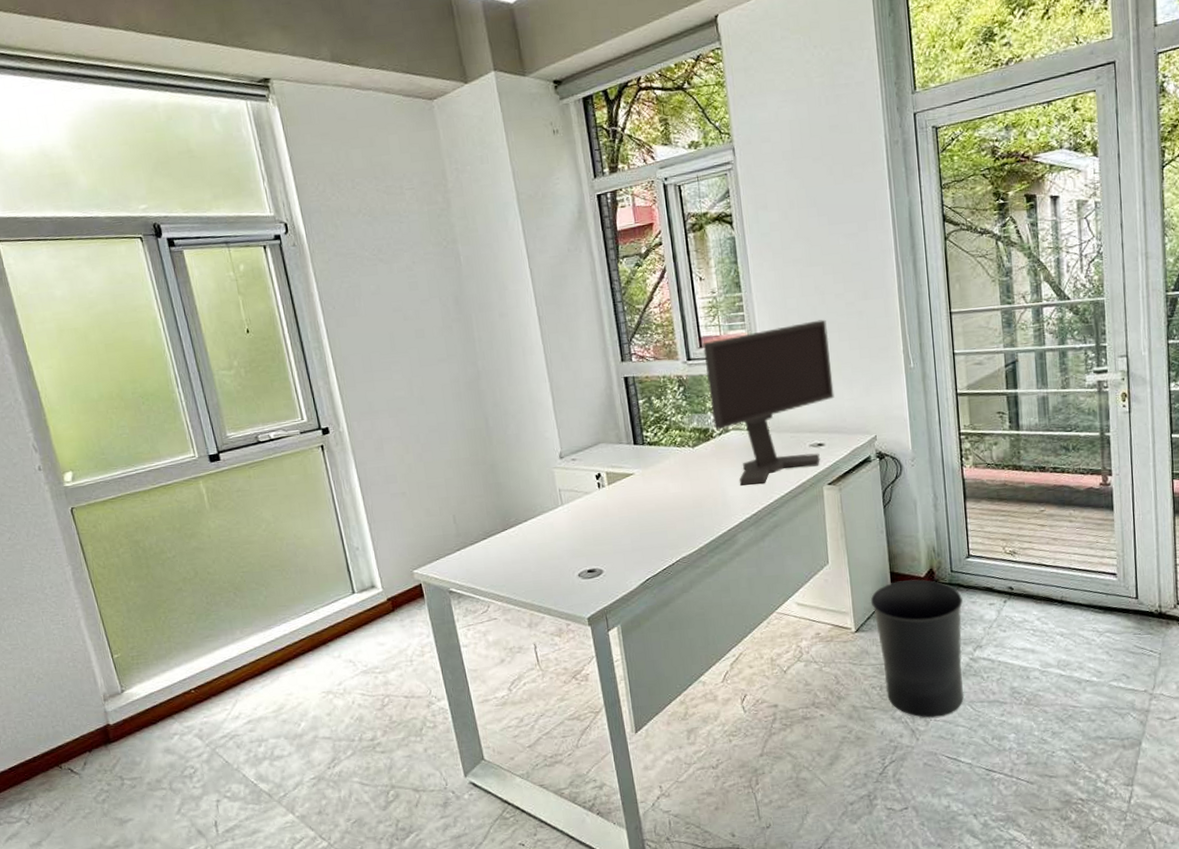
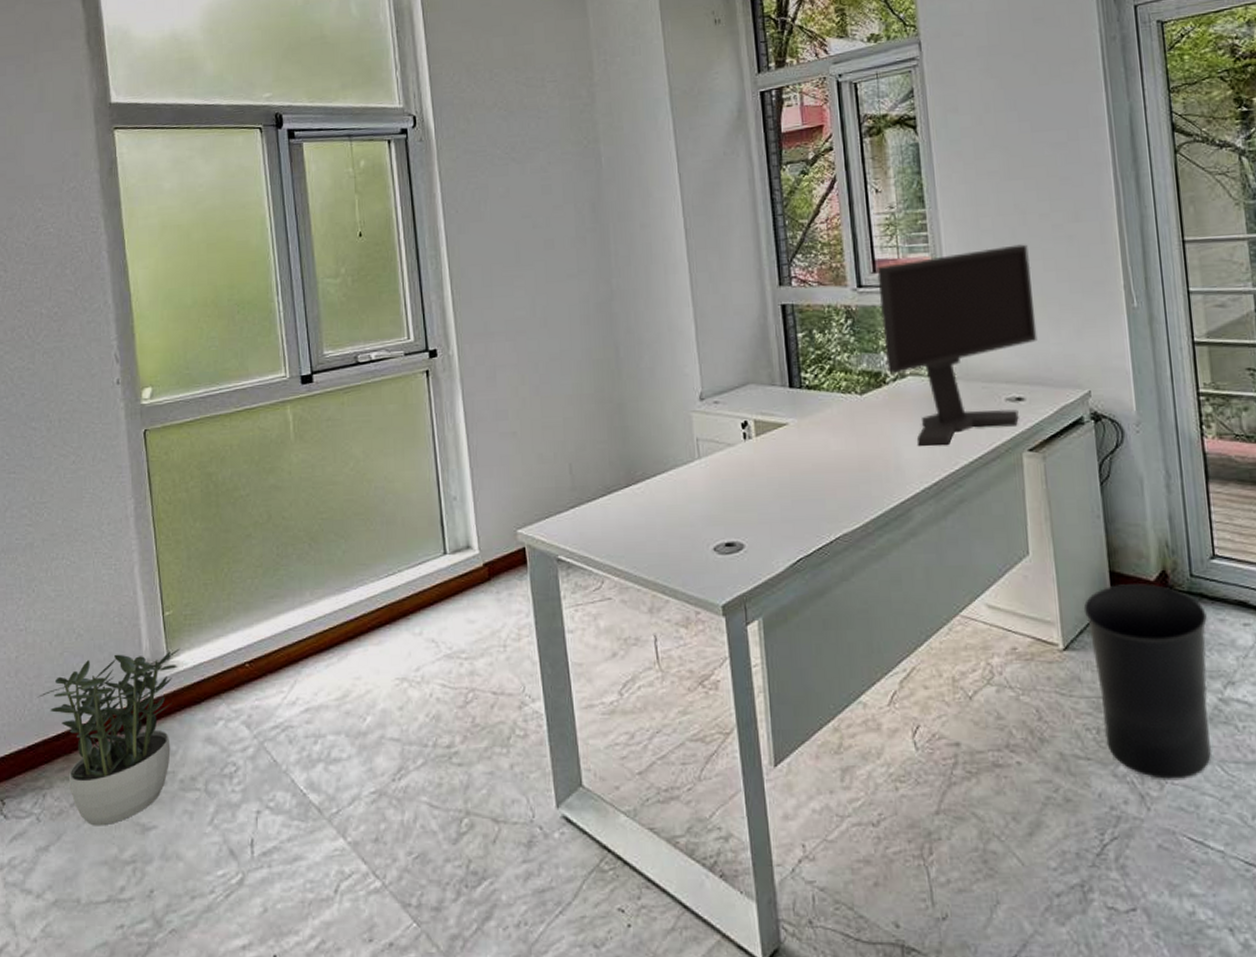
potted plant: none [9,682,136,824] -> present [36,648,181,826]

